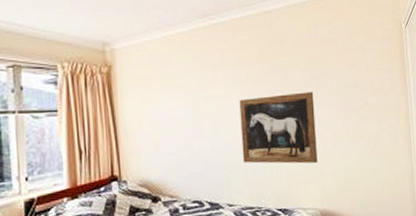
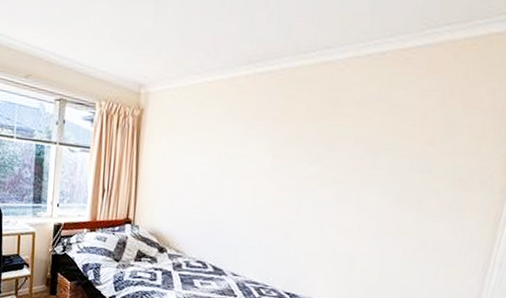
wall art: present [239,92,318,164] -> none [258,164,365,255]

